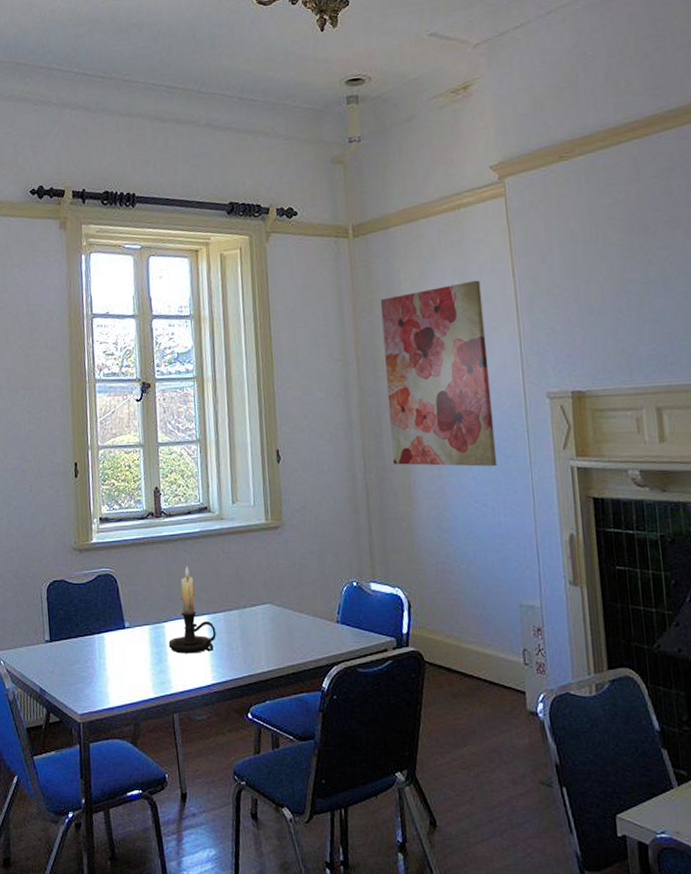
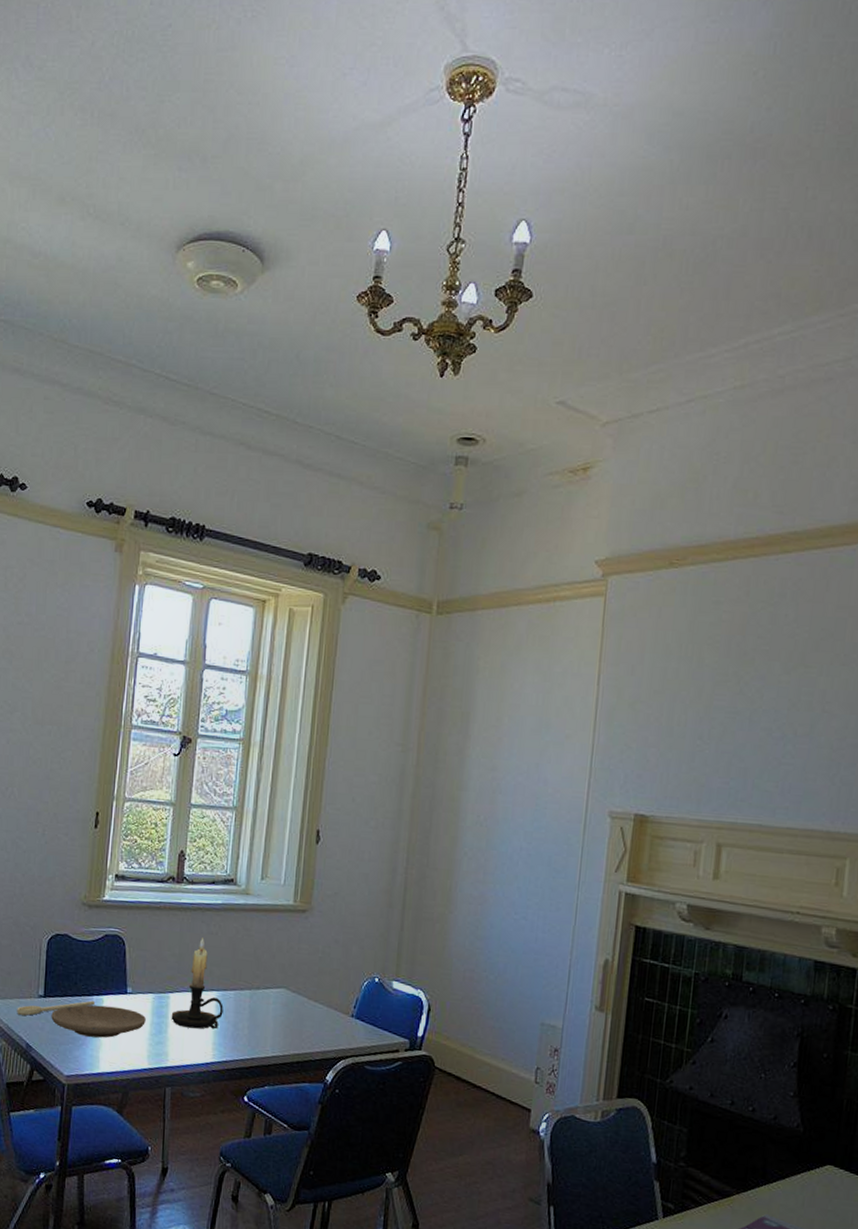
spoon: none [27,639,98,661] -> present [17,1000,96,1016]
plate: none [59,642,146,674] -> present [51,1005,146,1038]
wall art: present [380,280,497,467] -> none [438,681,563,880]

